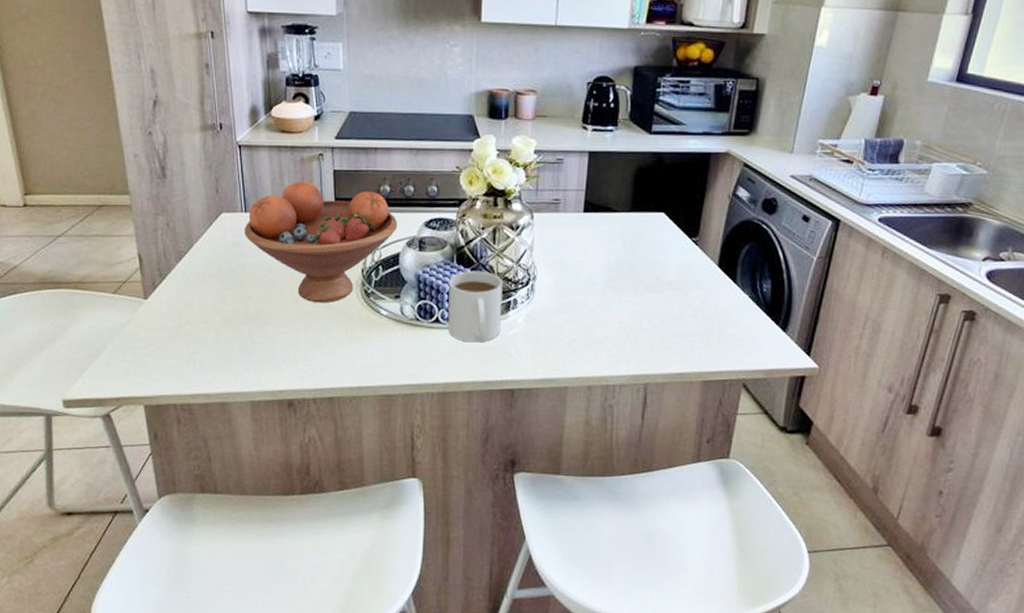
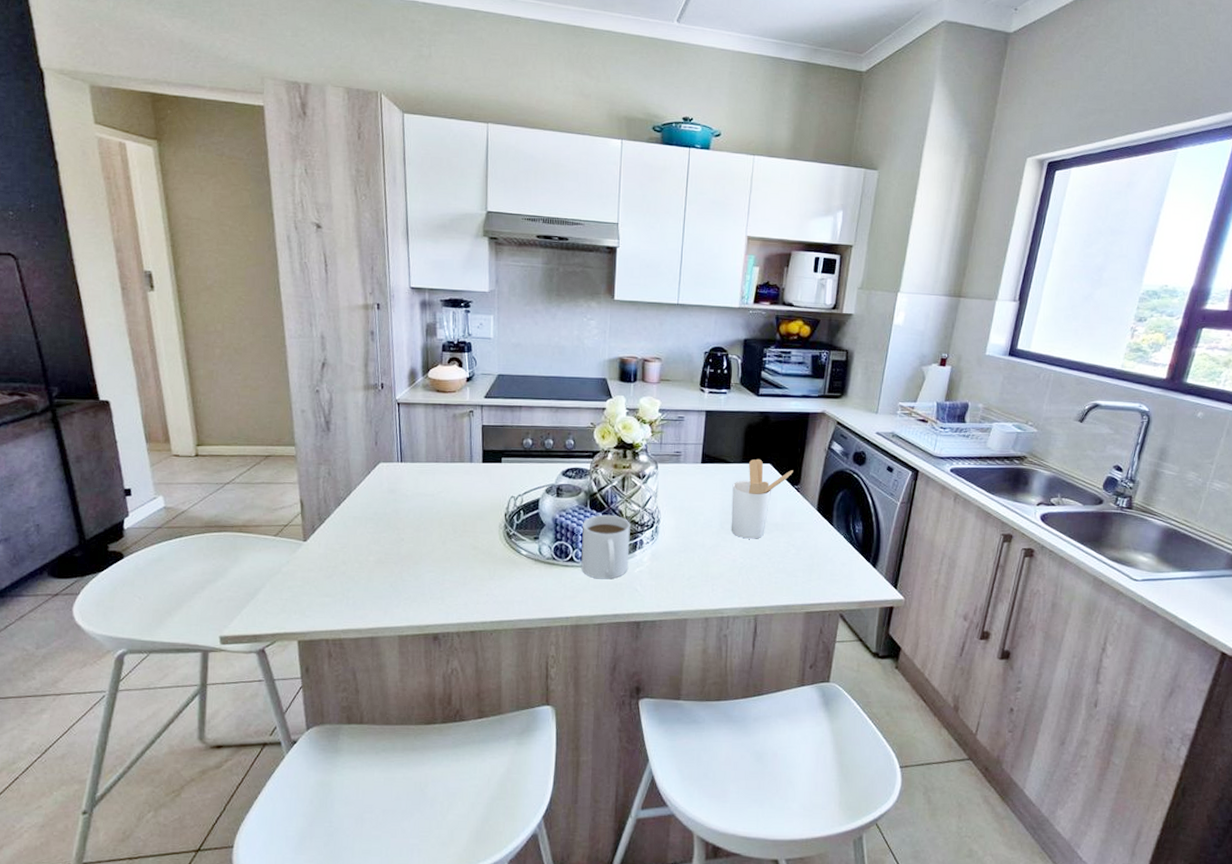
fruit bowl: present [245,181,398,304] -> none [399,434,538,545]
utensil holder: none [617,207,691,299] -> present [731,458,794,539]

